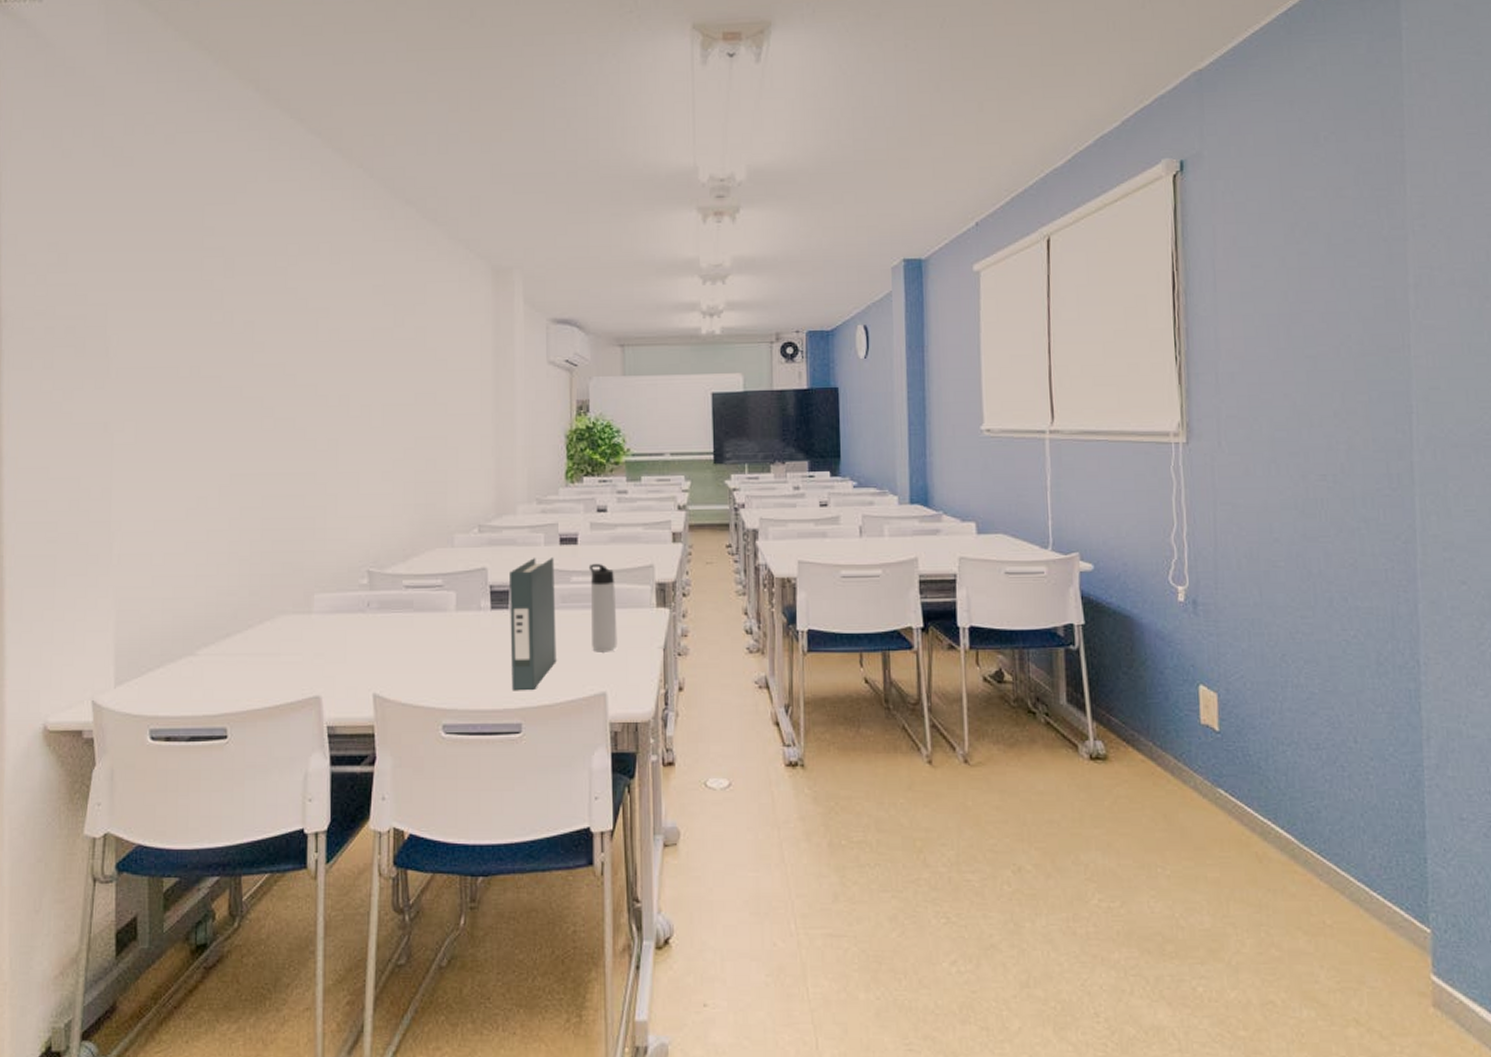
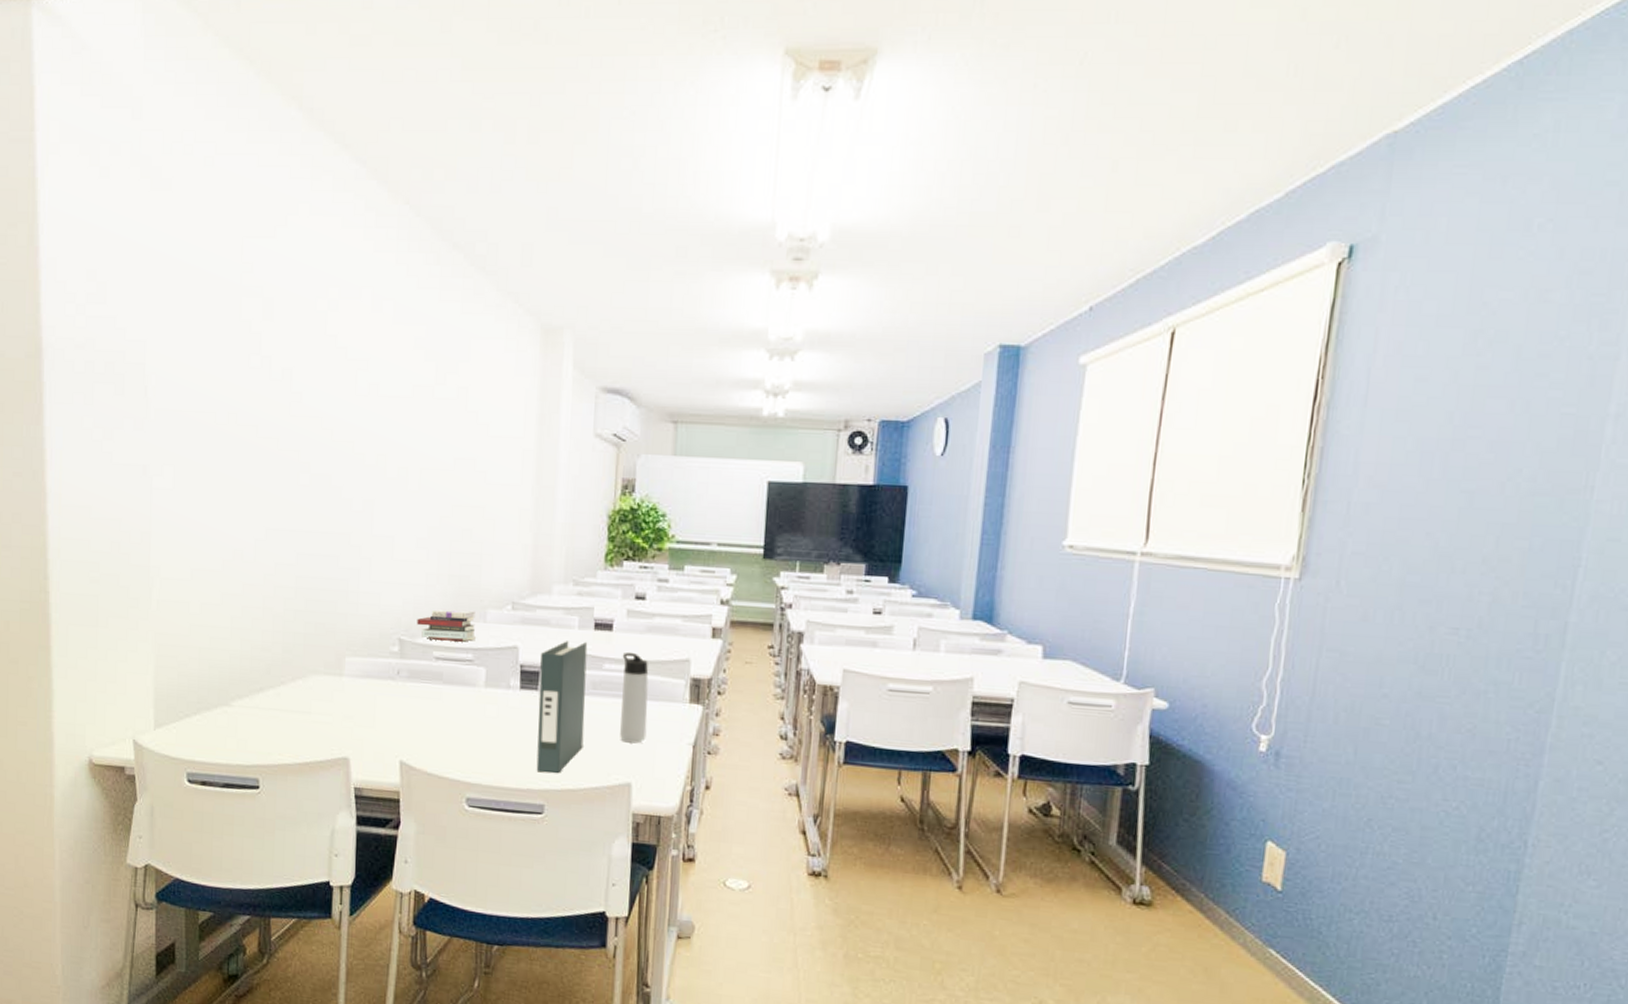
books: none [385,537,444,569] -> present [416,609,476,642]

